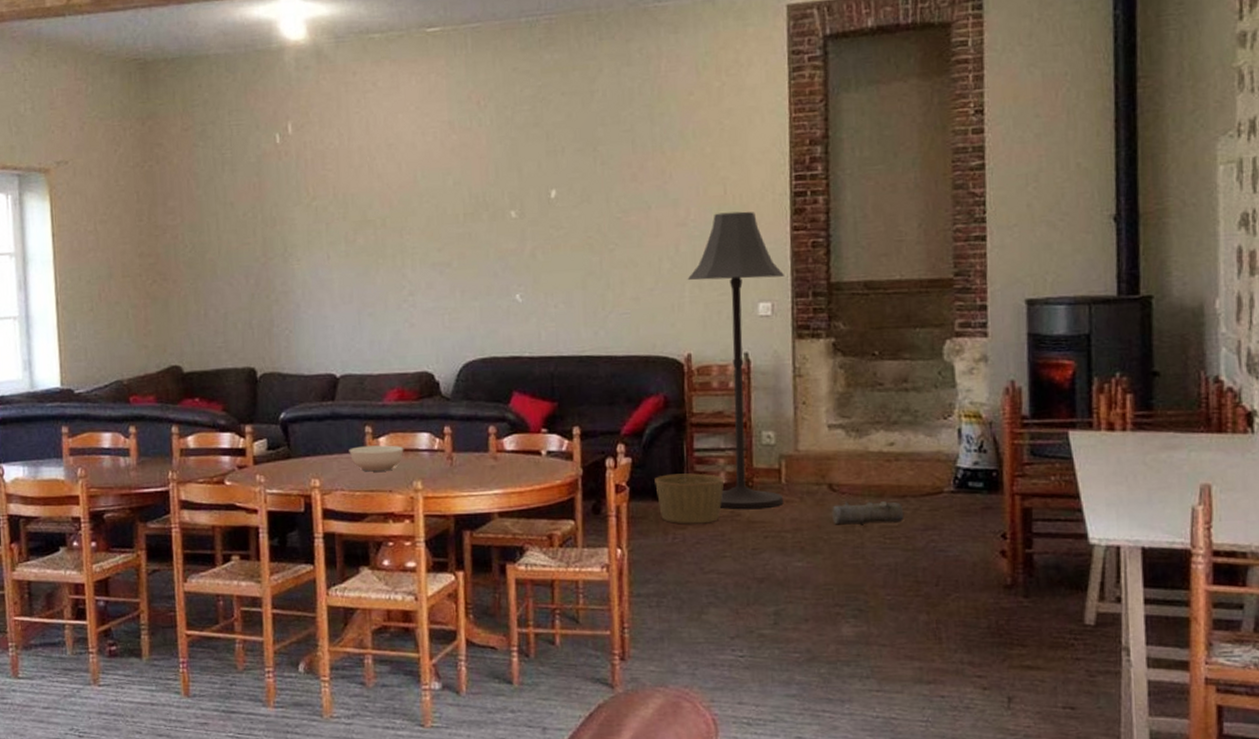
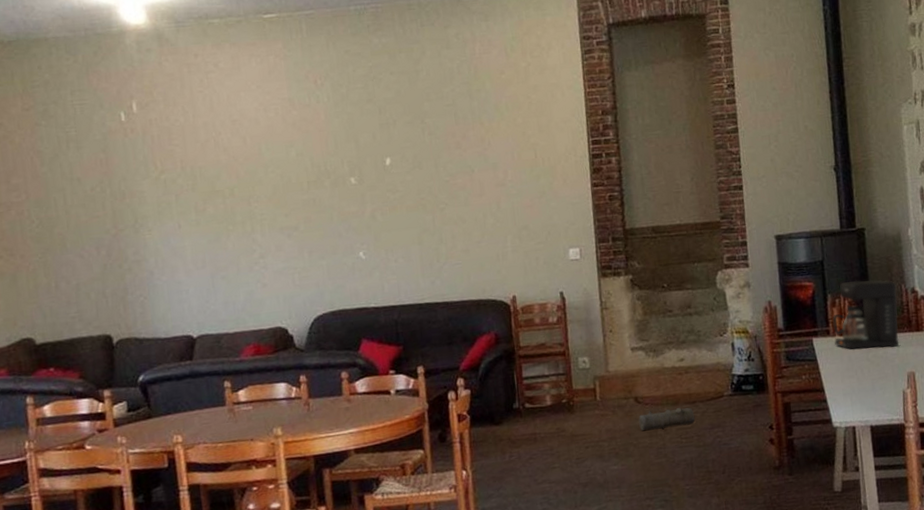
bowl: present [349,445,404,472] -> none [209,397,263,424]
basket: present [655,473,725,524] -> none [491,398,550,444]
floor lamp: present [687,211,785,510] -> none [508,171,600,427]
coffee maker: none [1097,362,1193,451] -> present [832,279,899,350]

